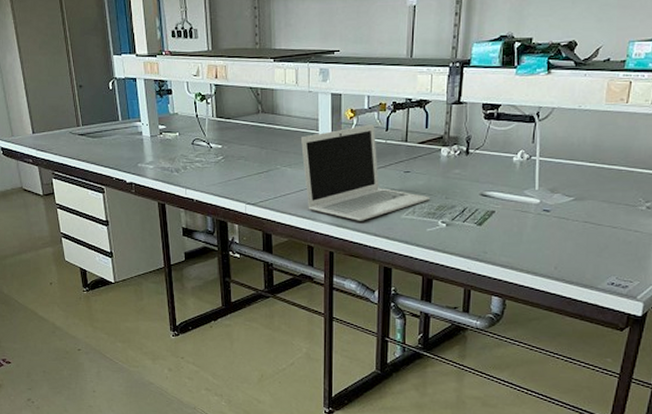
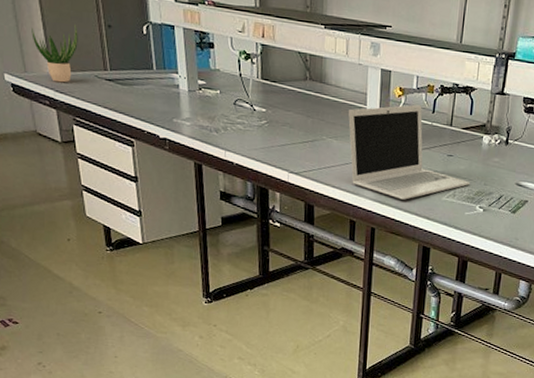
potted plant: none [17,89,55,142] -> present [31,24,78,83]

